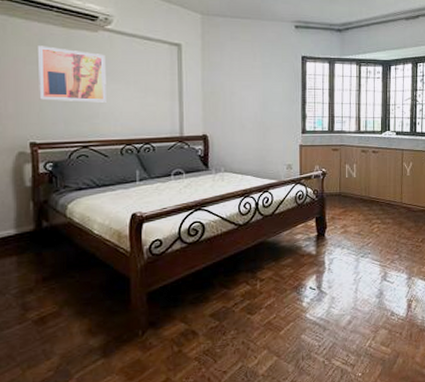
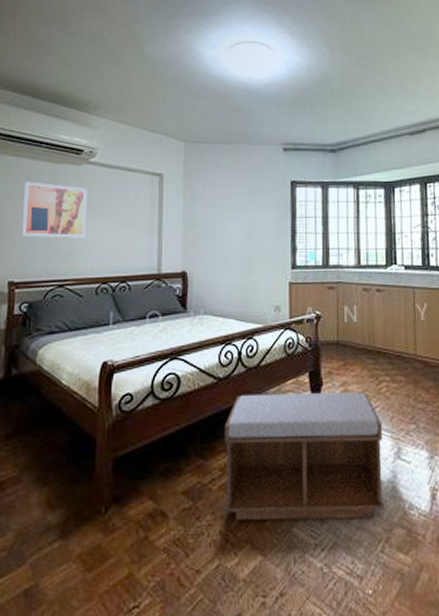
bench: none [244,232,374,333] -> present [224,392,385,521]

